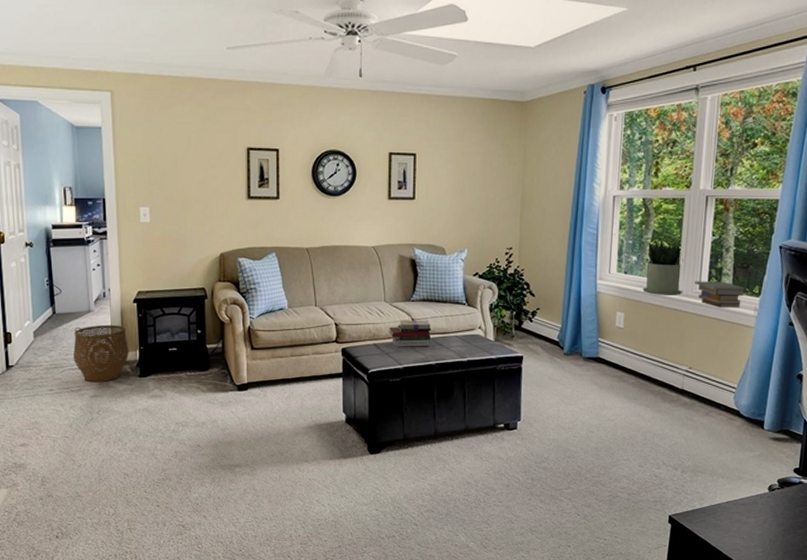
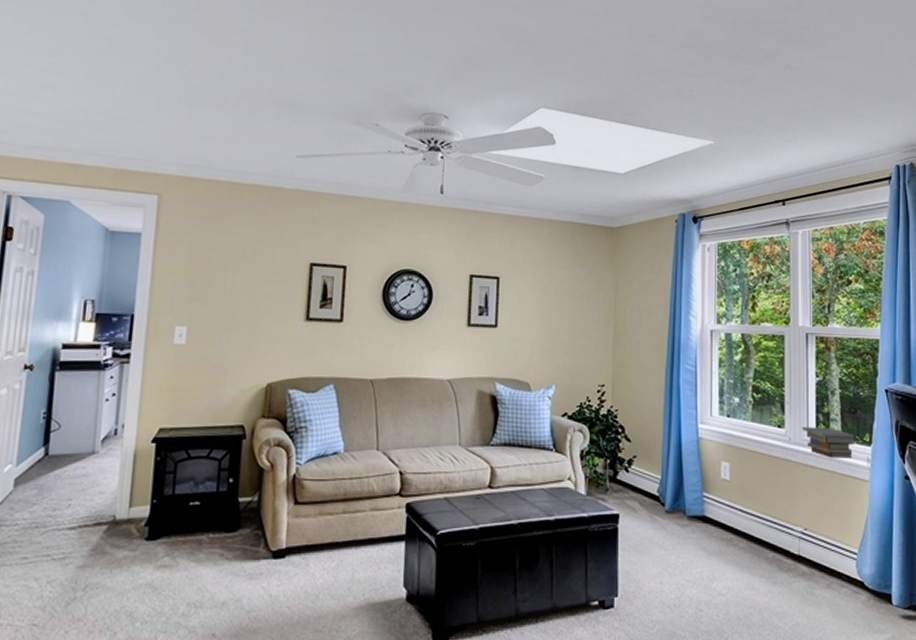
basket: present [73,324,129,383] -> none [61,470,138,548]
books: present [389,320,433,347] -> none [464,468,515,502]
planter: present [642,240,683,296] -> none [747,380,791,444]

